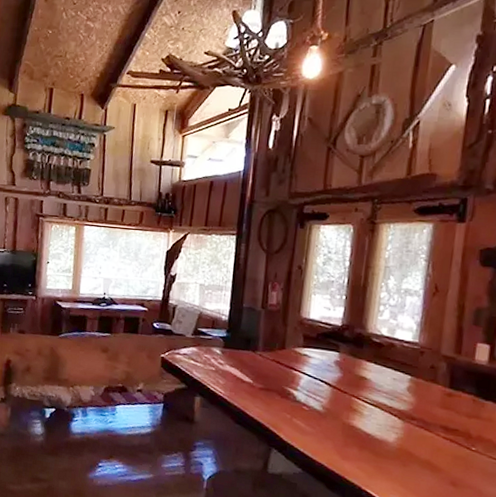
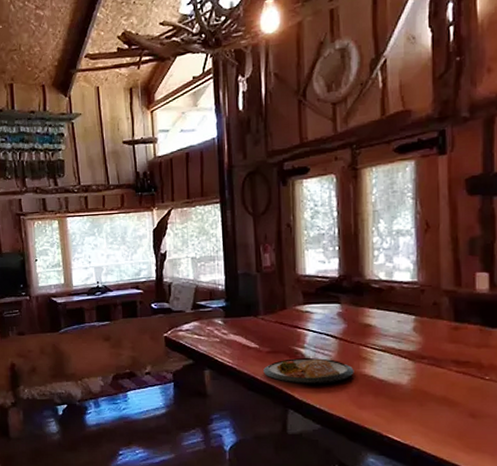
dish: none [253,398,343,430] -> present [263,358,354,385]

